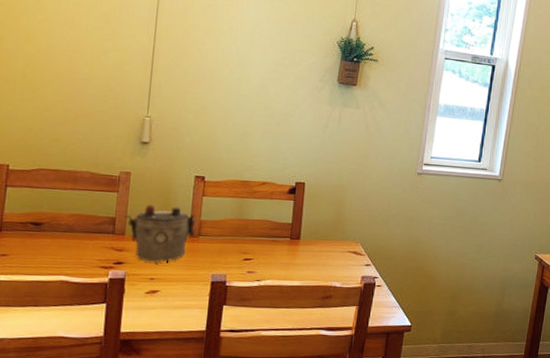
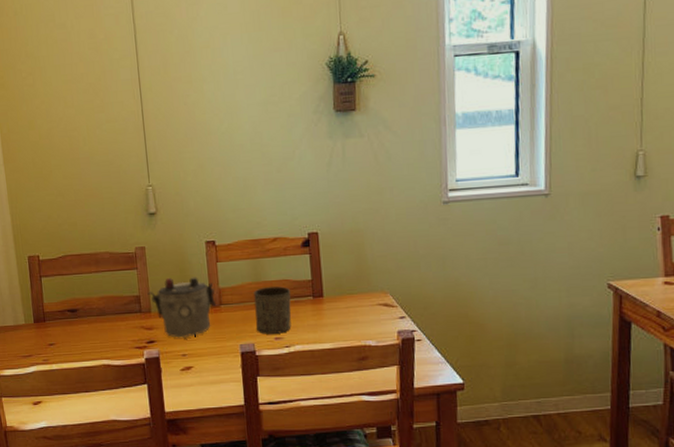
cup: none [230,224,271,268] -> present [254,286,292,334]

